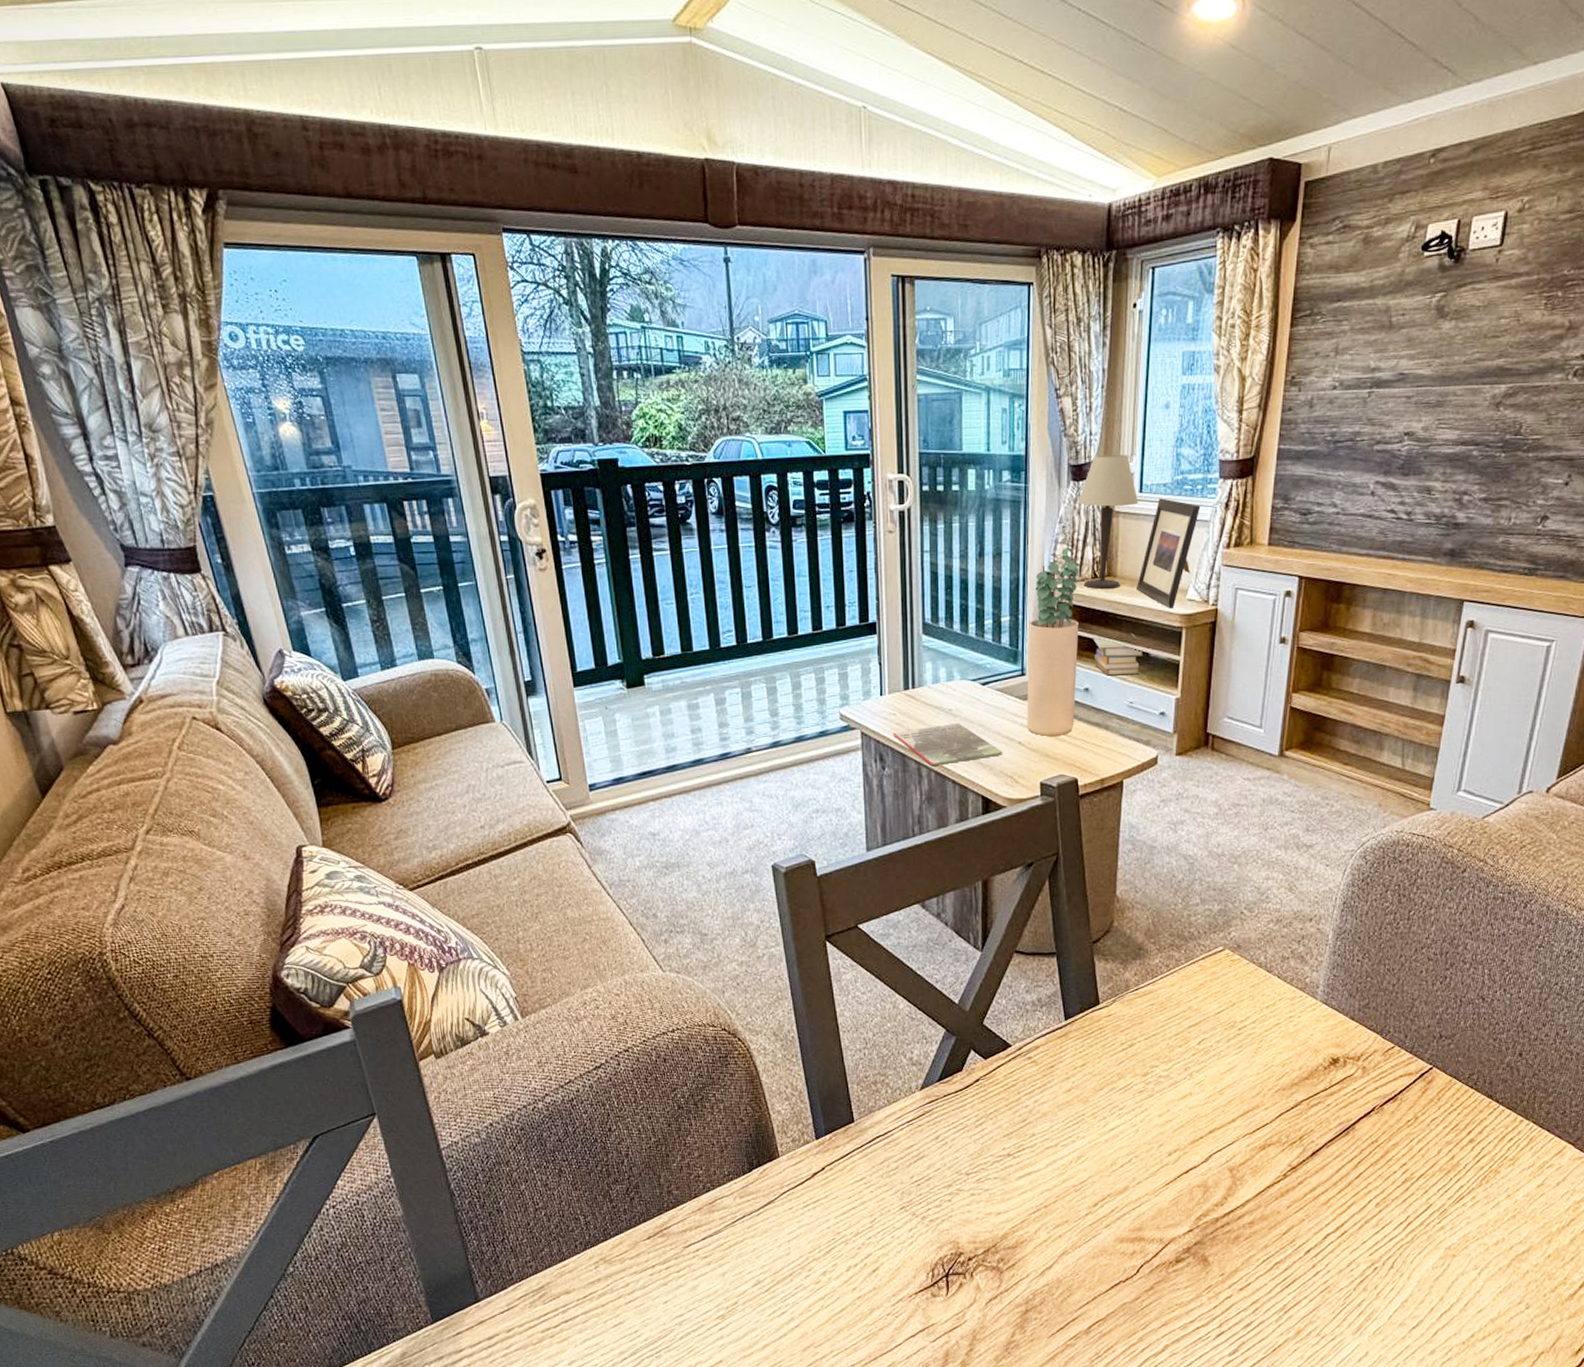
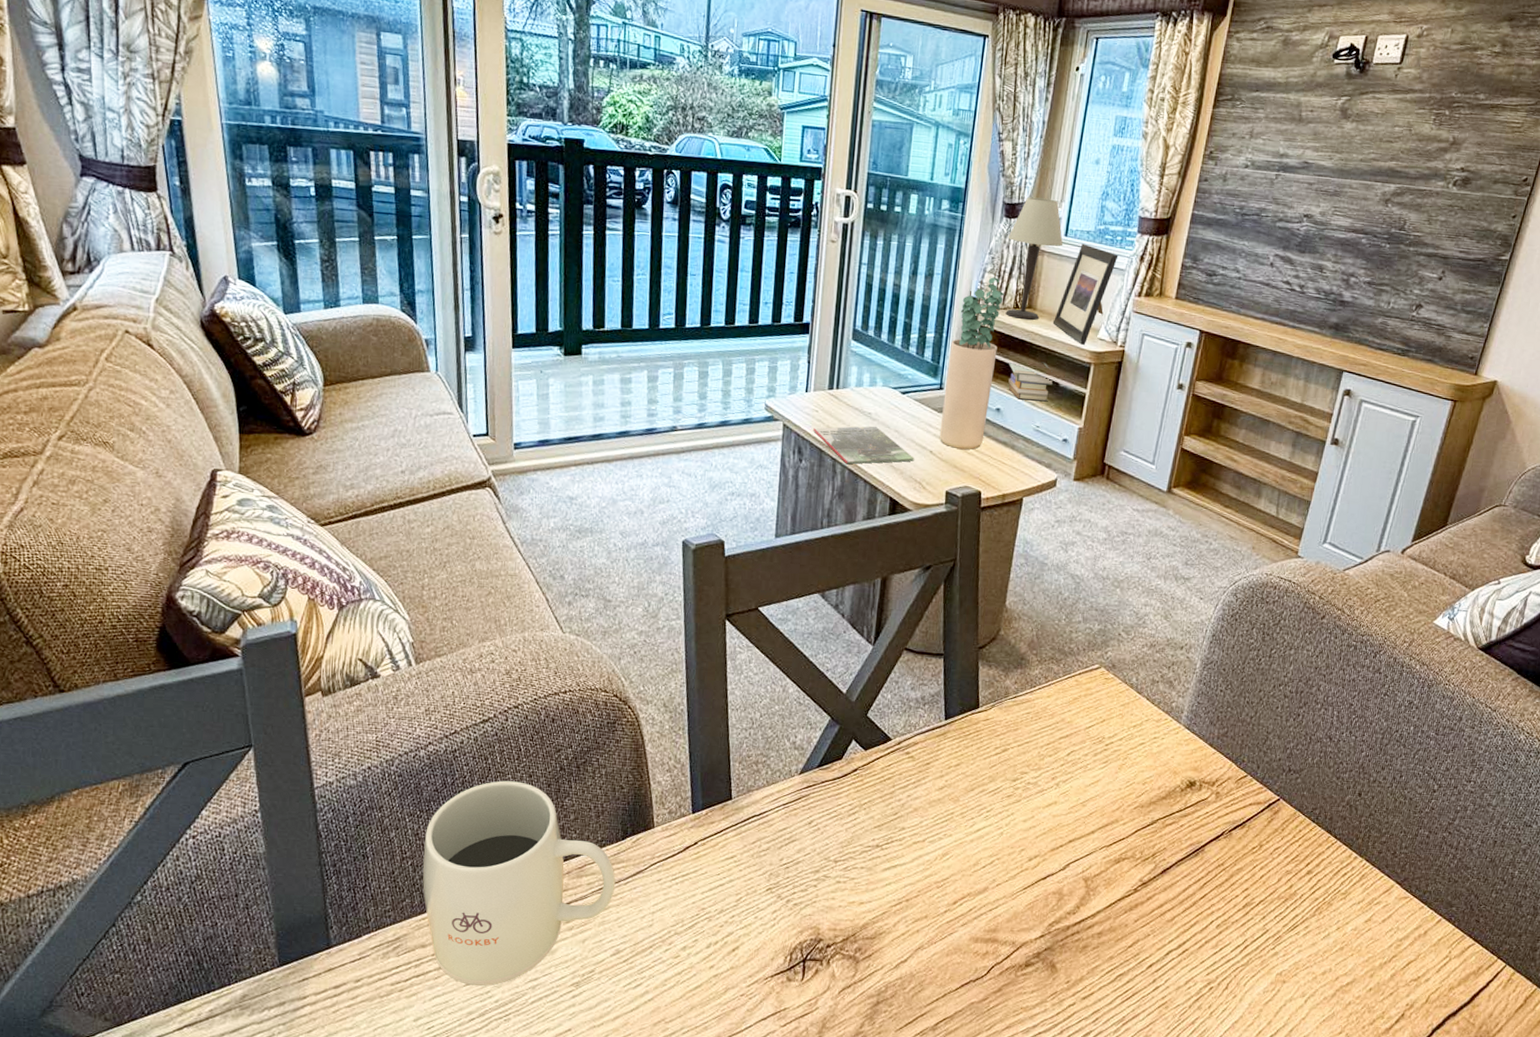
mug: none [554,1124,748,1327] -> present [422,780,616,986]

